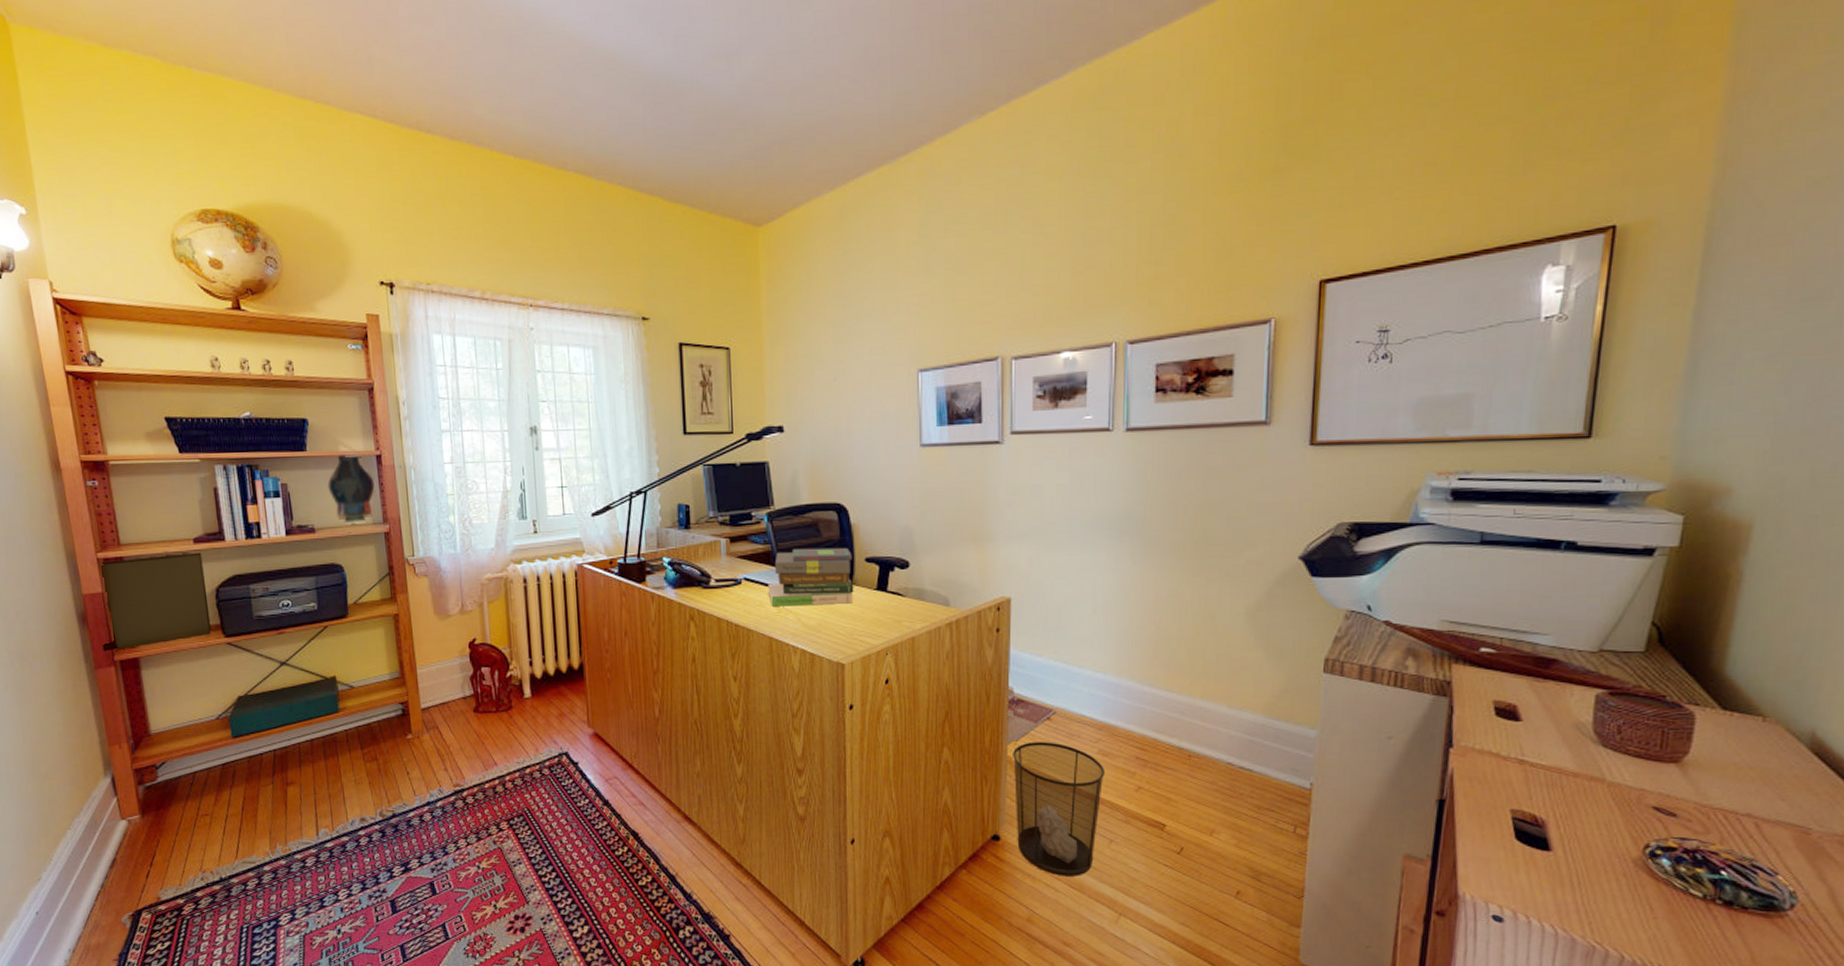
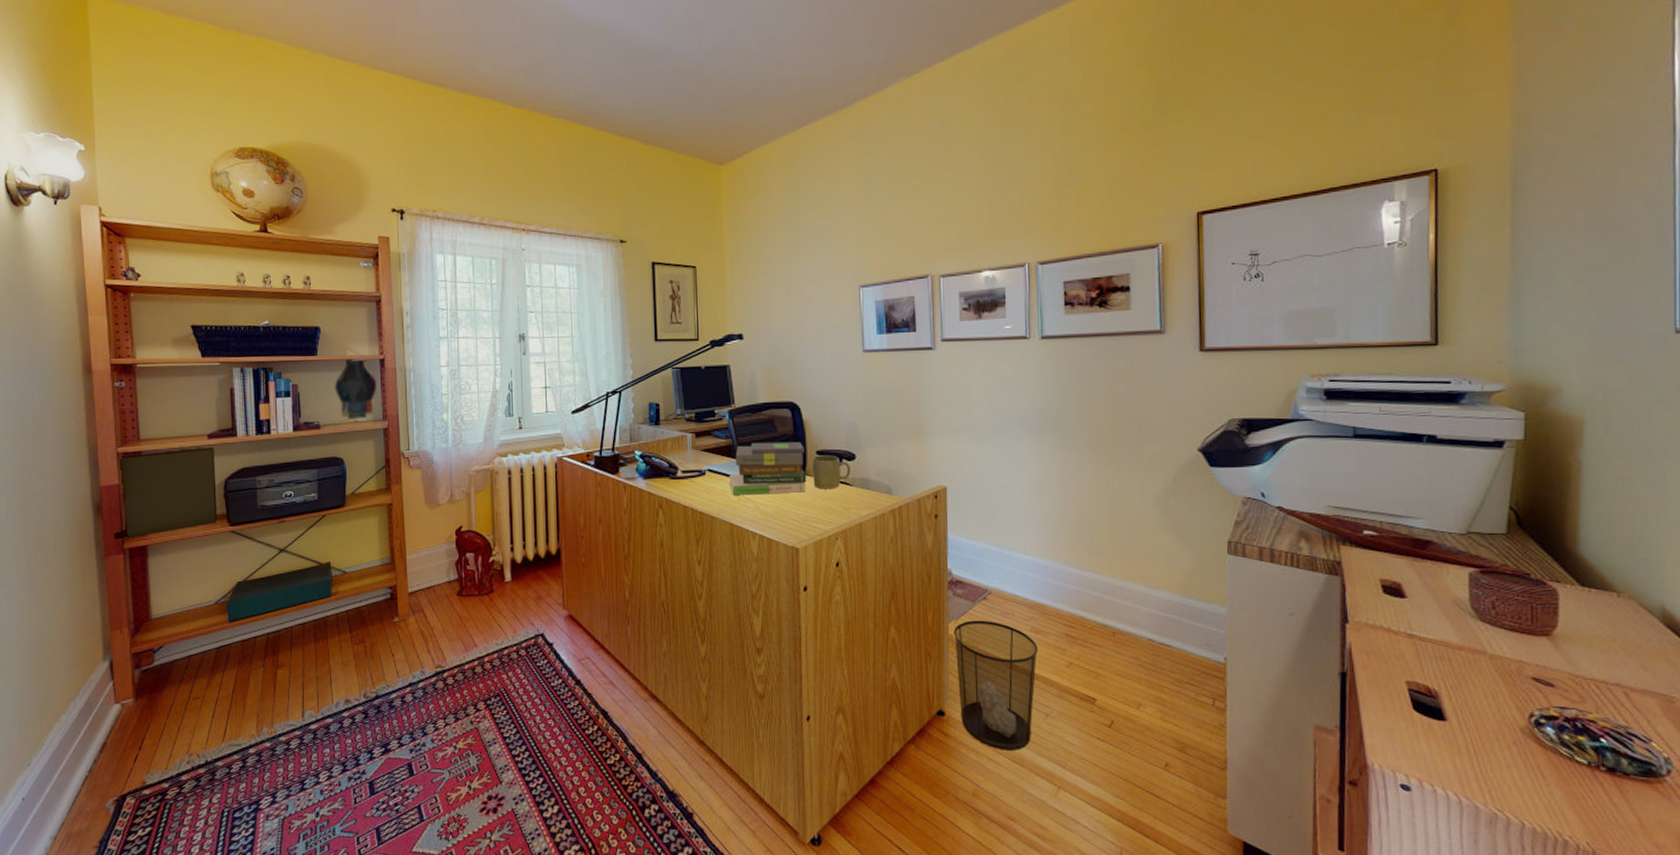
mug: none [860,562,903,600] -> present [812,455,850,490]

